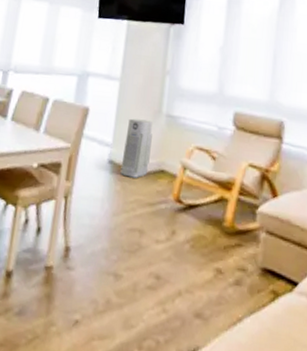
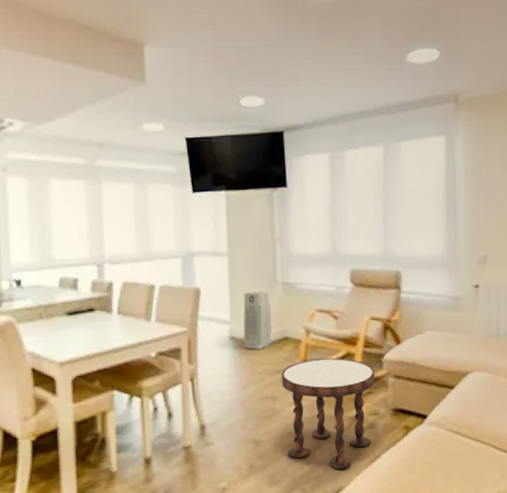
side table: none [146,197,247,327] -> present [281,358,375,469]

